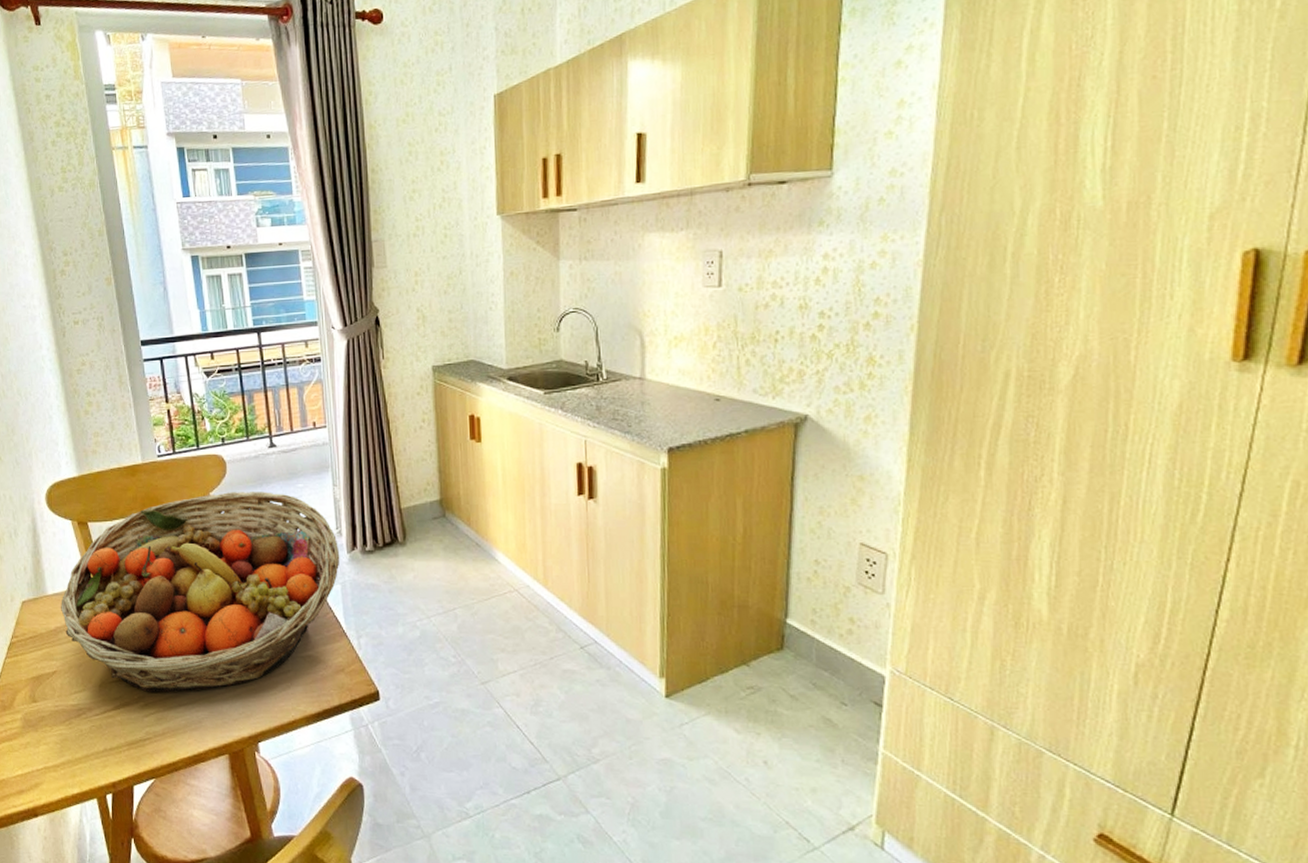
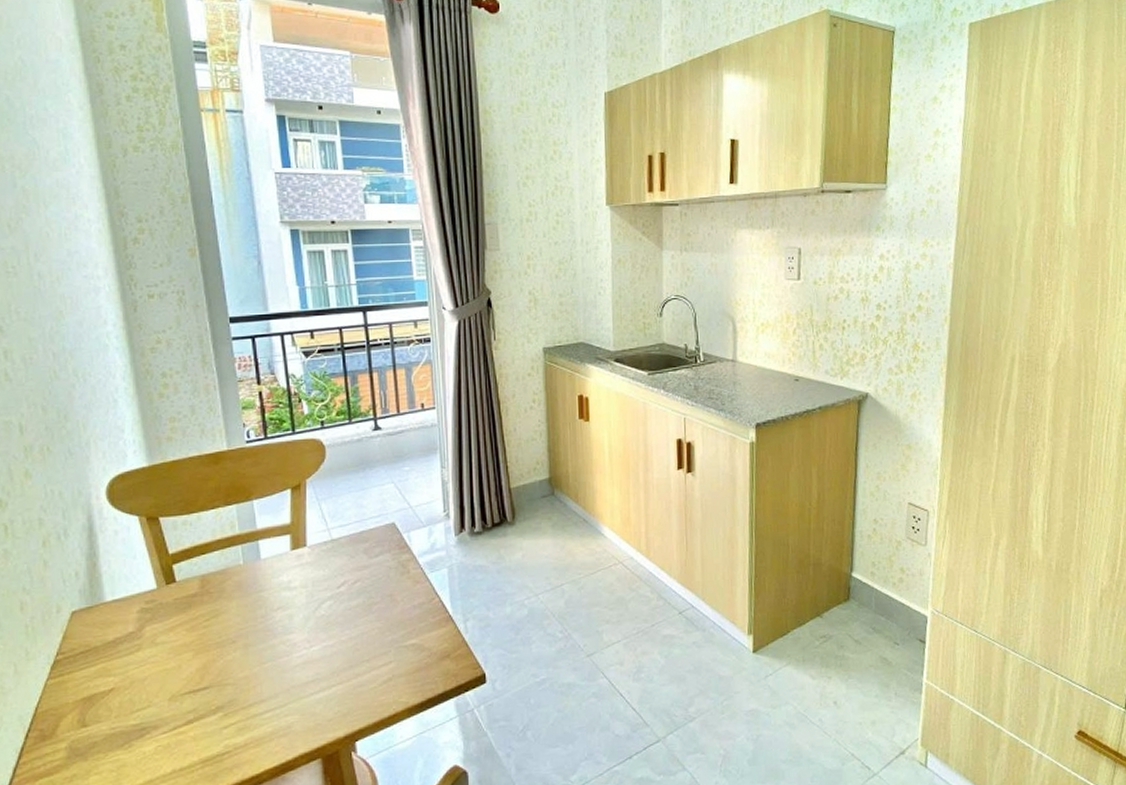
fruit basket: present [61,492,340,693] -> none [122,476,448,701]

